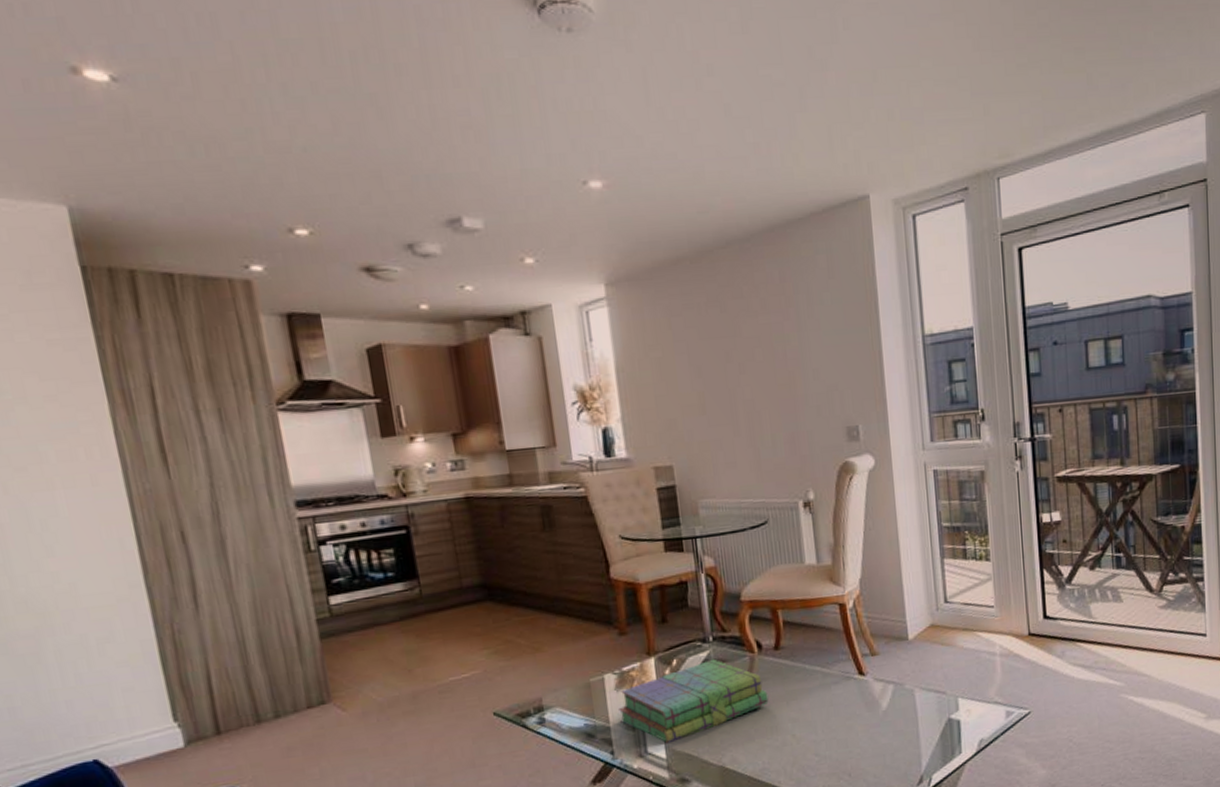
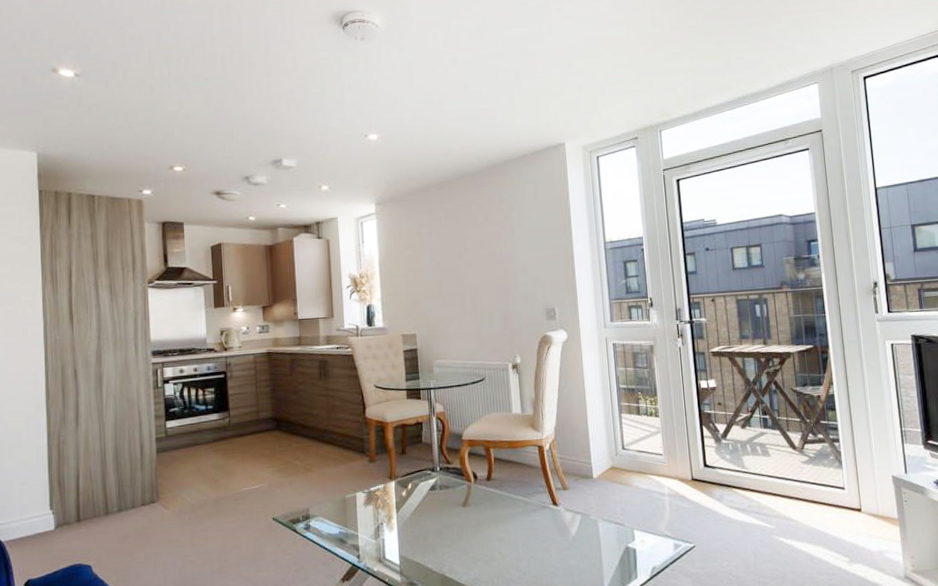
stack of books: present [619,659,769,744] -> none [366,485,481,552]

